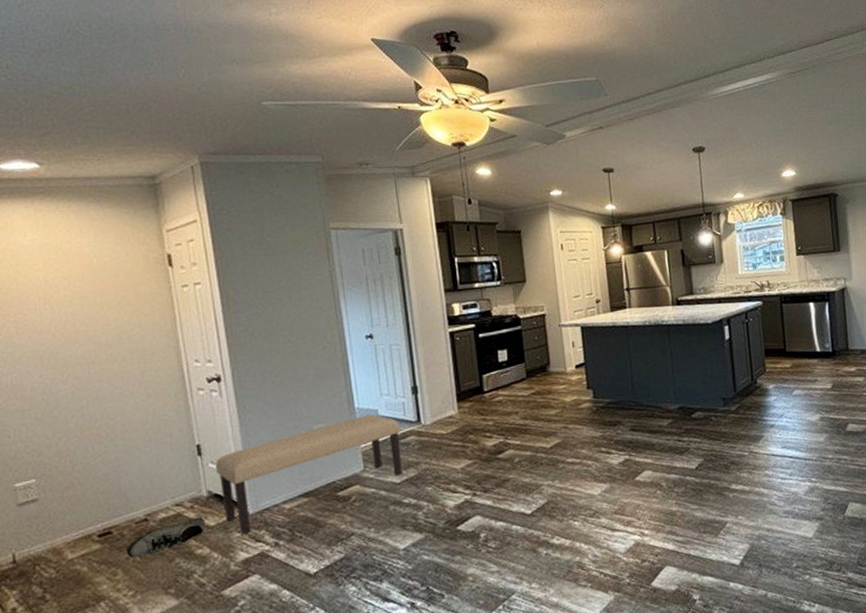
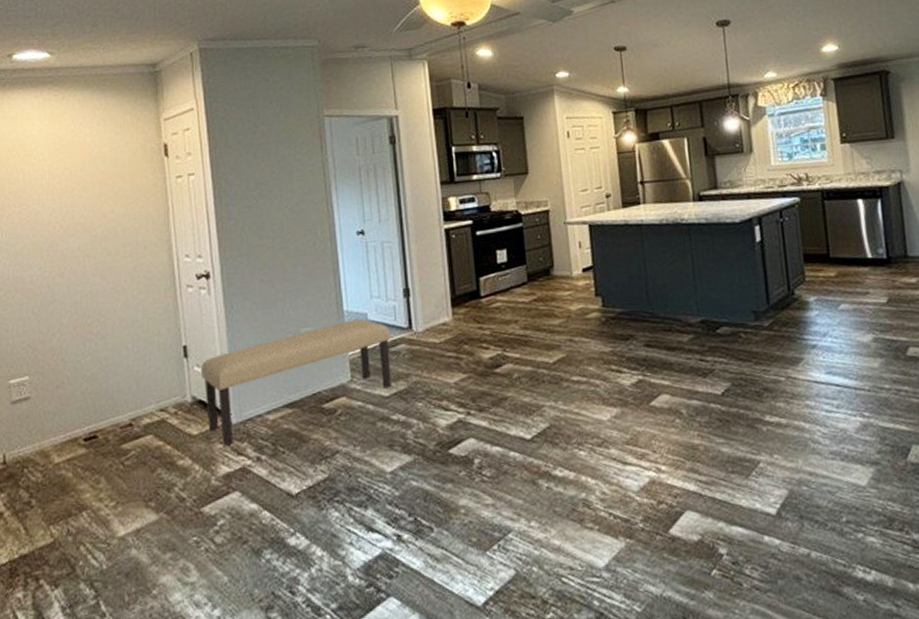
shoe: present [126,517,206,558] -> none [110,425,188,466]

